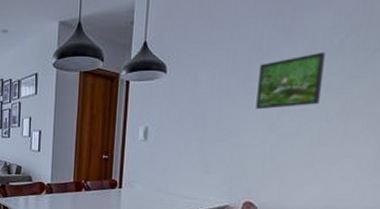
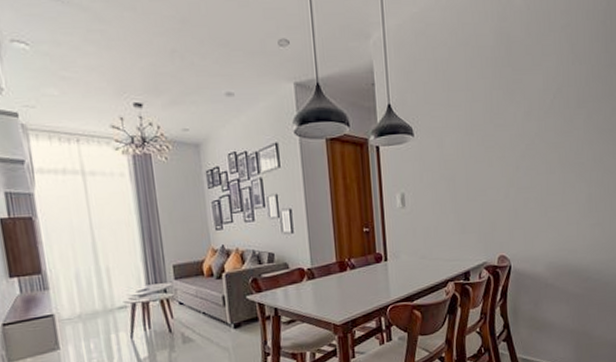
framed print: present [256,51,325,110] -> none [494,110,543,167]

